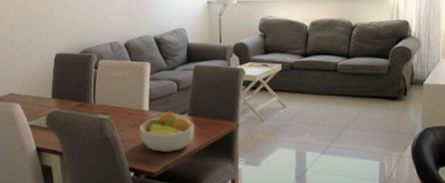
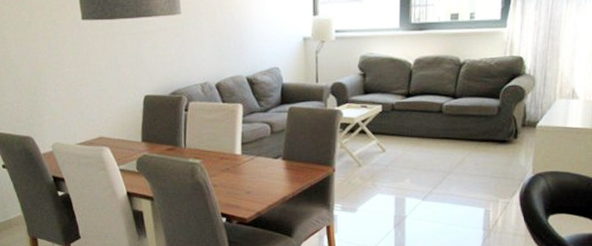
fruit bowl: present [139,111,195,153] -> none [232,156,289,198]

